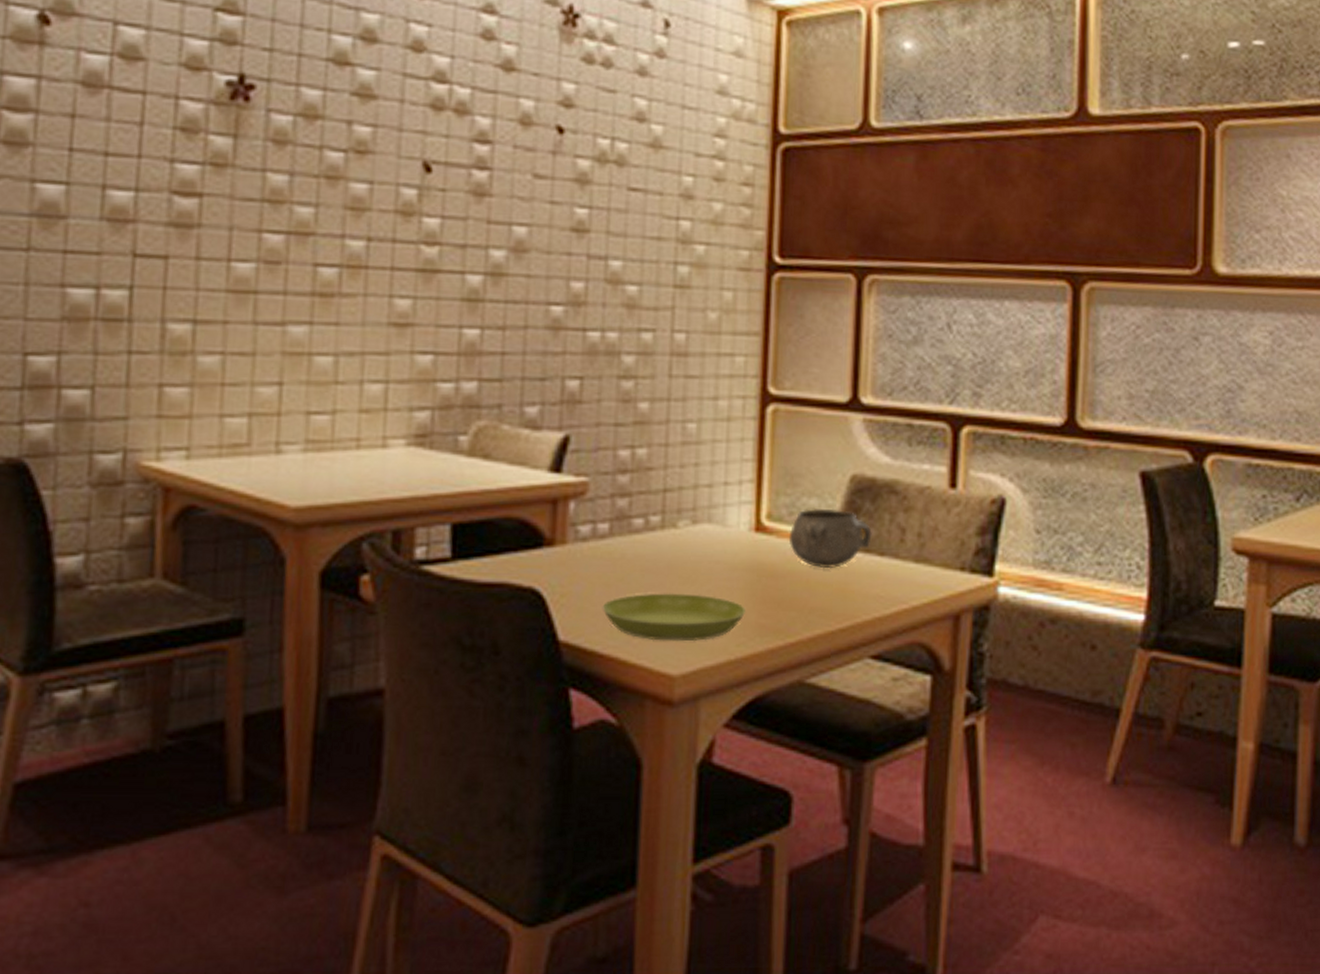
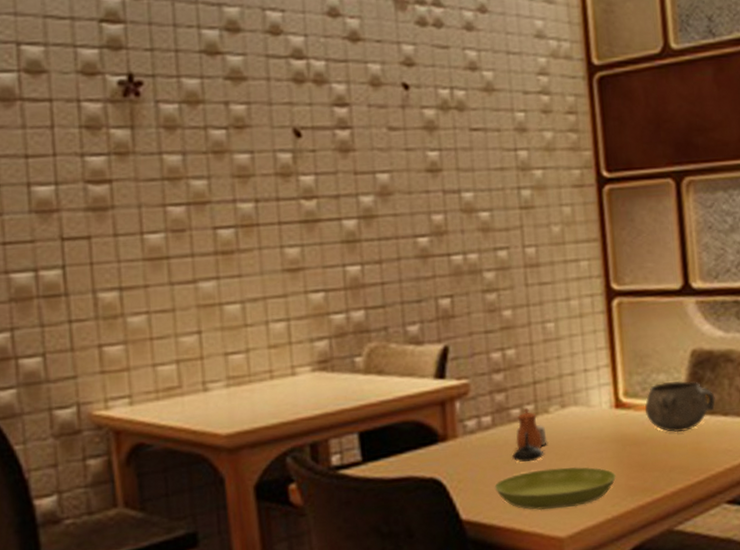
teapot: none [628,518,671,583] -> present [512,407,547,463]

